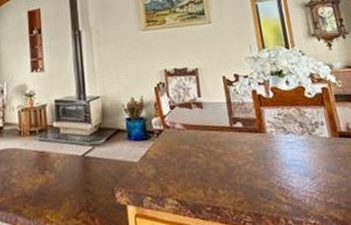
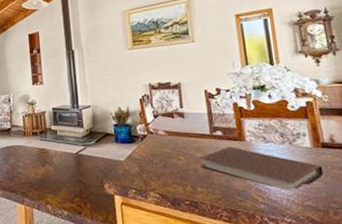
notebook: none [220,140,343,188] -> present [200,147,324,191]

